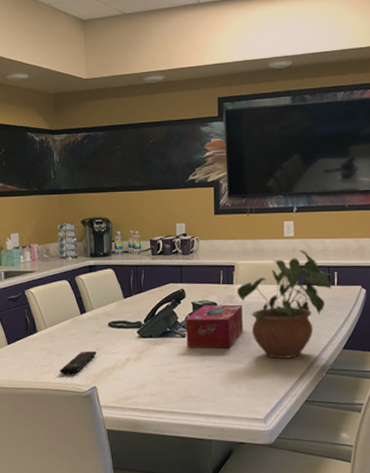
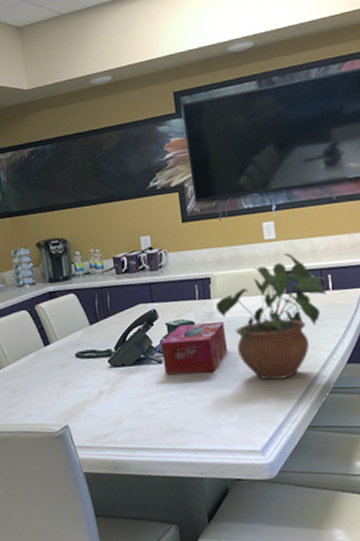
remote control: present [60,351,97,375] -> none [28,385,66,415]

